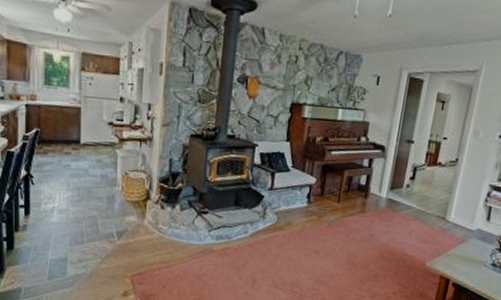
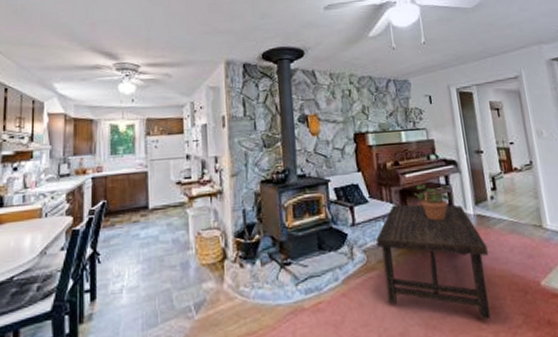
coffee table: none [287,177,389,285] -> present [376,204,491,320]
potted plant: none [335,163,371,199] -> present [414,184,452,221]

